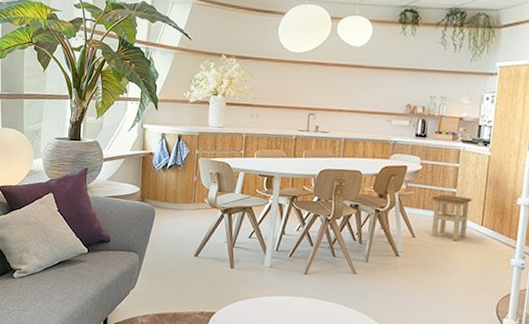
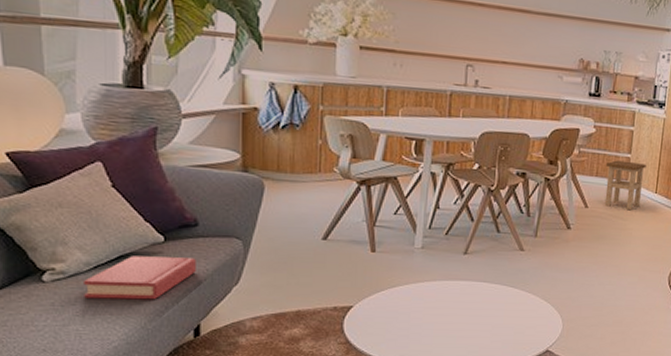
hardback book: none [37,262,107,296] -> present [84,256,196,300]

